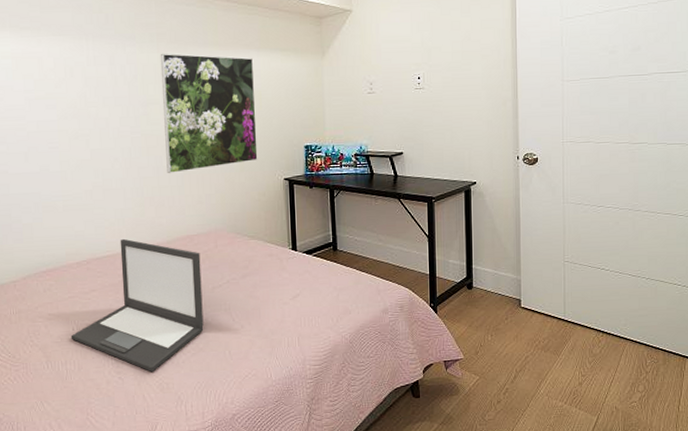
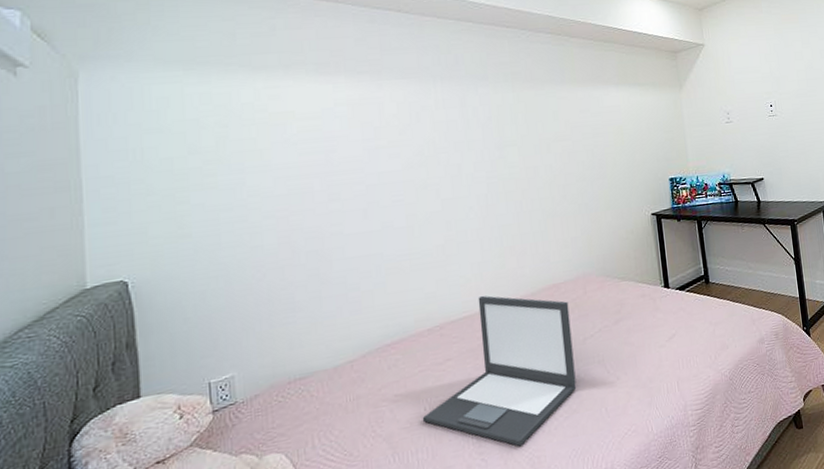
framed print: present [160,53,258,173] -> none [515,92,623,218]

